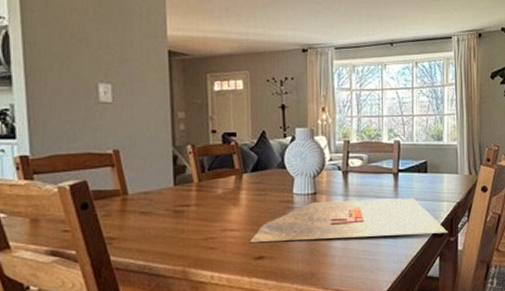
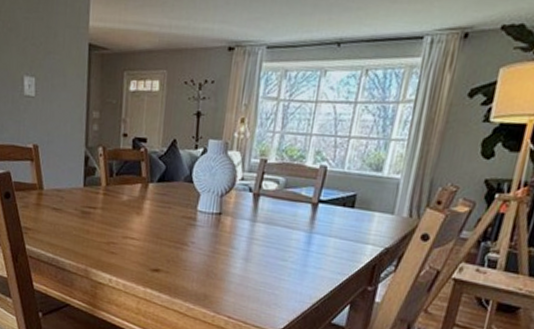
placemat: present [250,198,448,244] -> none [148,222,367,281]

